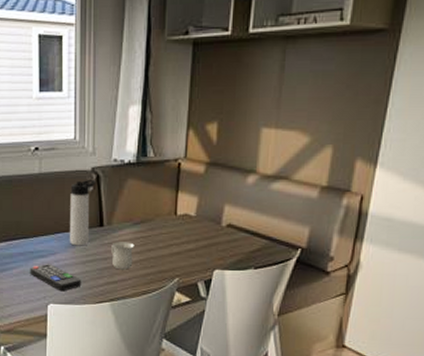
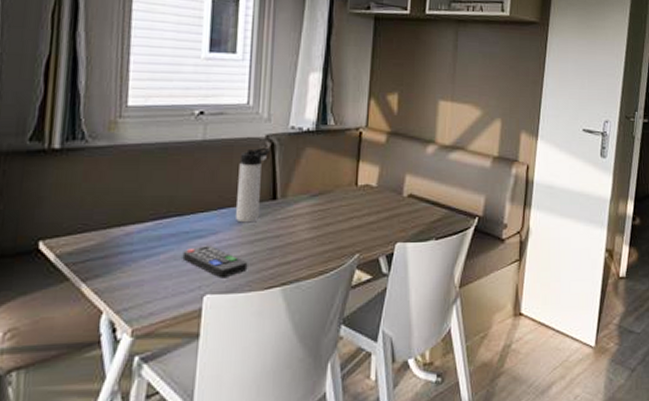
mug: present [111,242,134,270] -> none [285,216,311,248]

